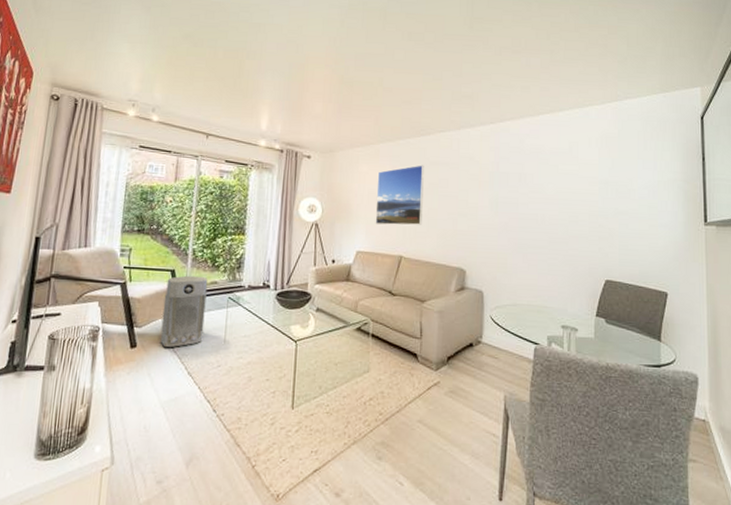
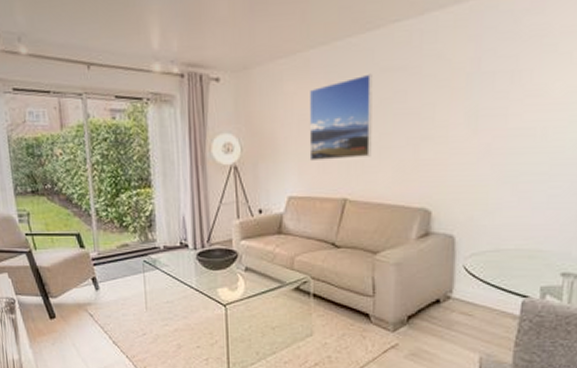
air purifier: present [160,275,208,347] -> none [74,239,122,316]

